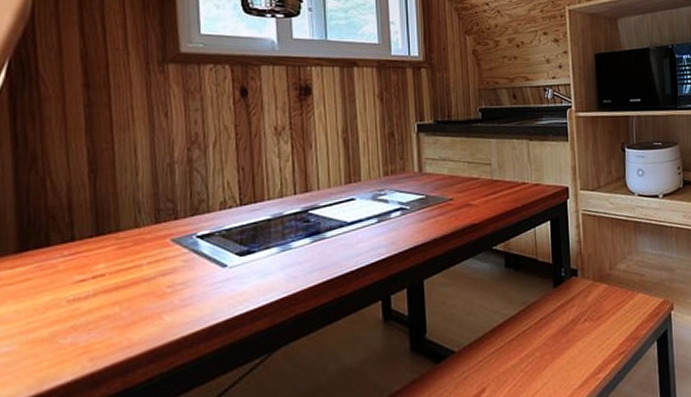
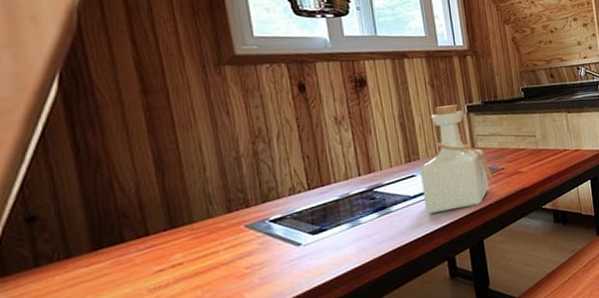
bottle: none [361,122,440,244] -> present [420,104,493,214]

